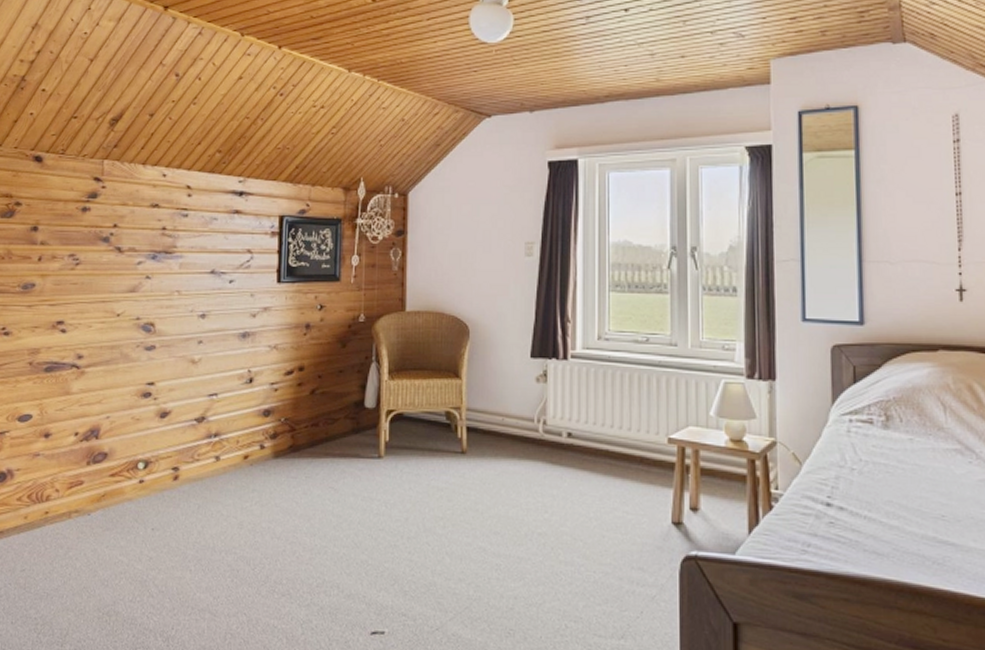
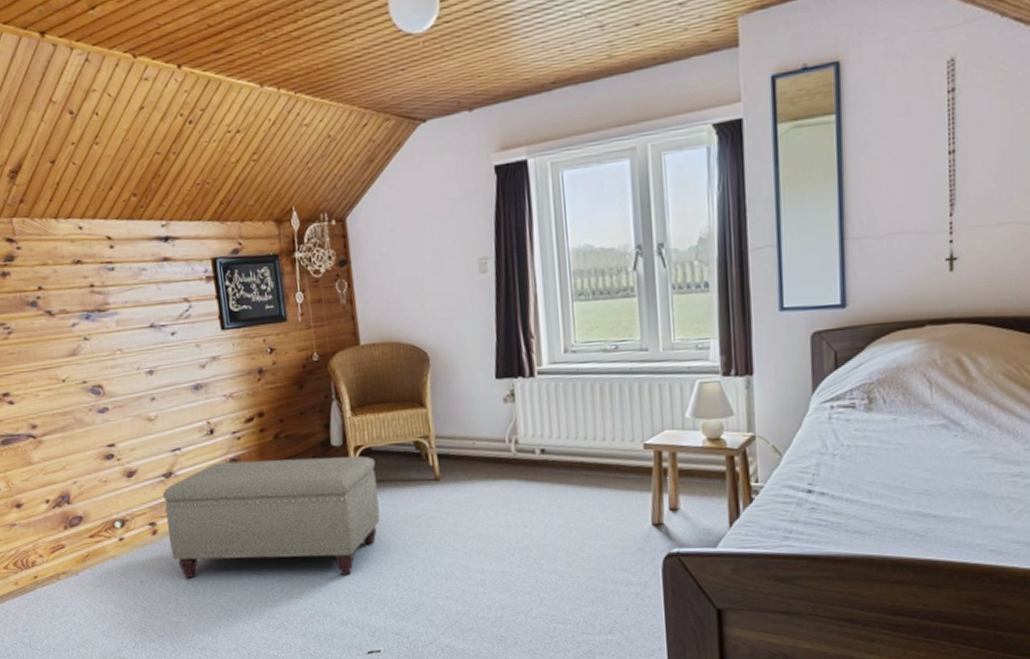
ottoman: none [188,412,405,544] -> present [163,456,380,578]

